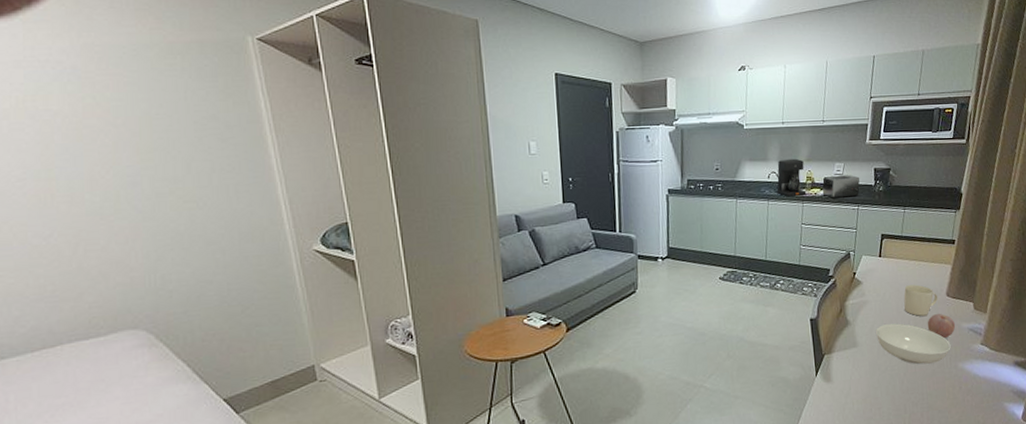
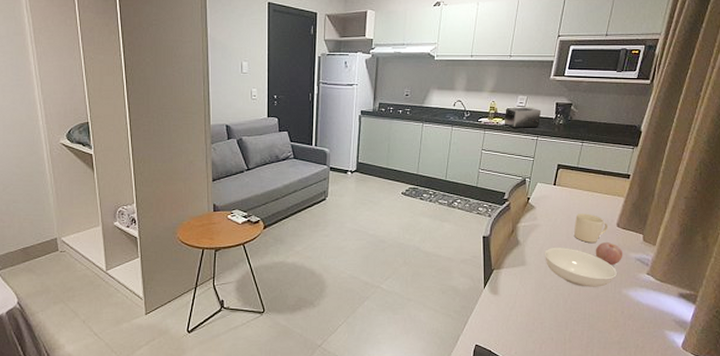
coffee maker: present [777,158,807,197] -> none [461,89,489,124]

